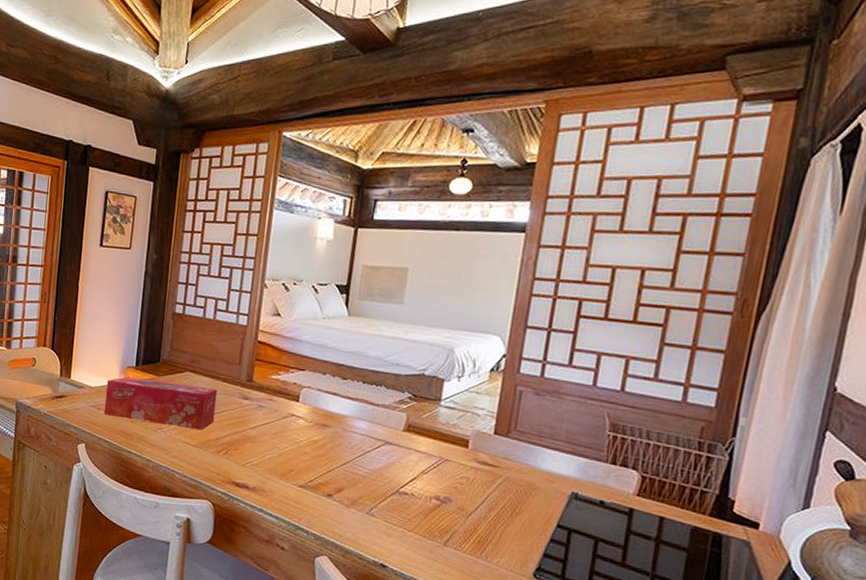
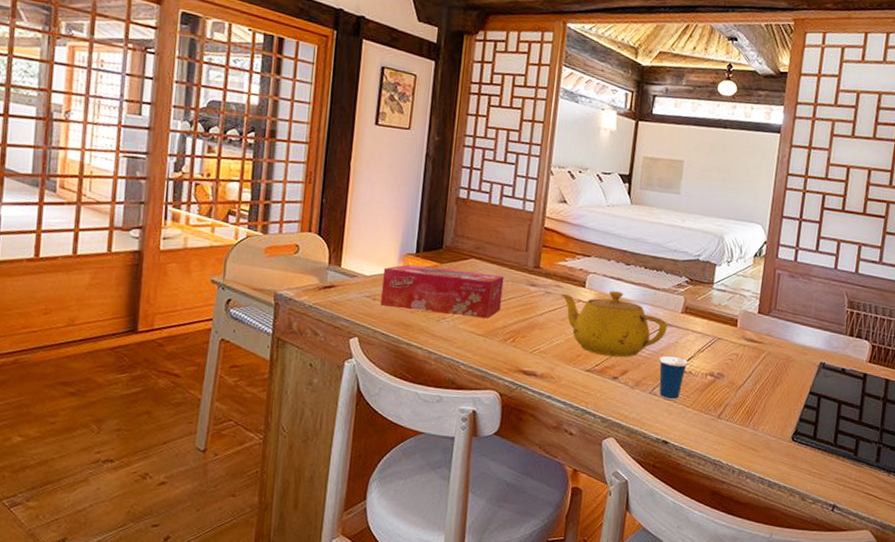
teapot: none [273,406,388,475] -> present [560,291,668,358]
cup: none [377,461,411,523] -> present [659,341,688,400]

